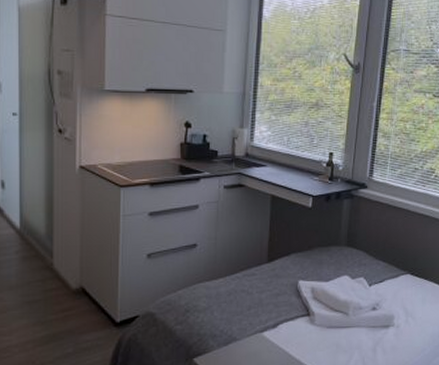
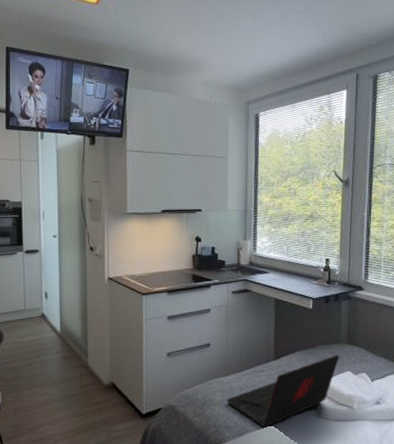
laptop: none [212,258,337,336] -> present [226,355,339,428]

